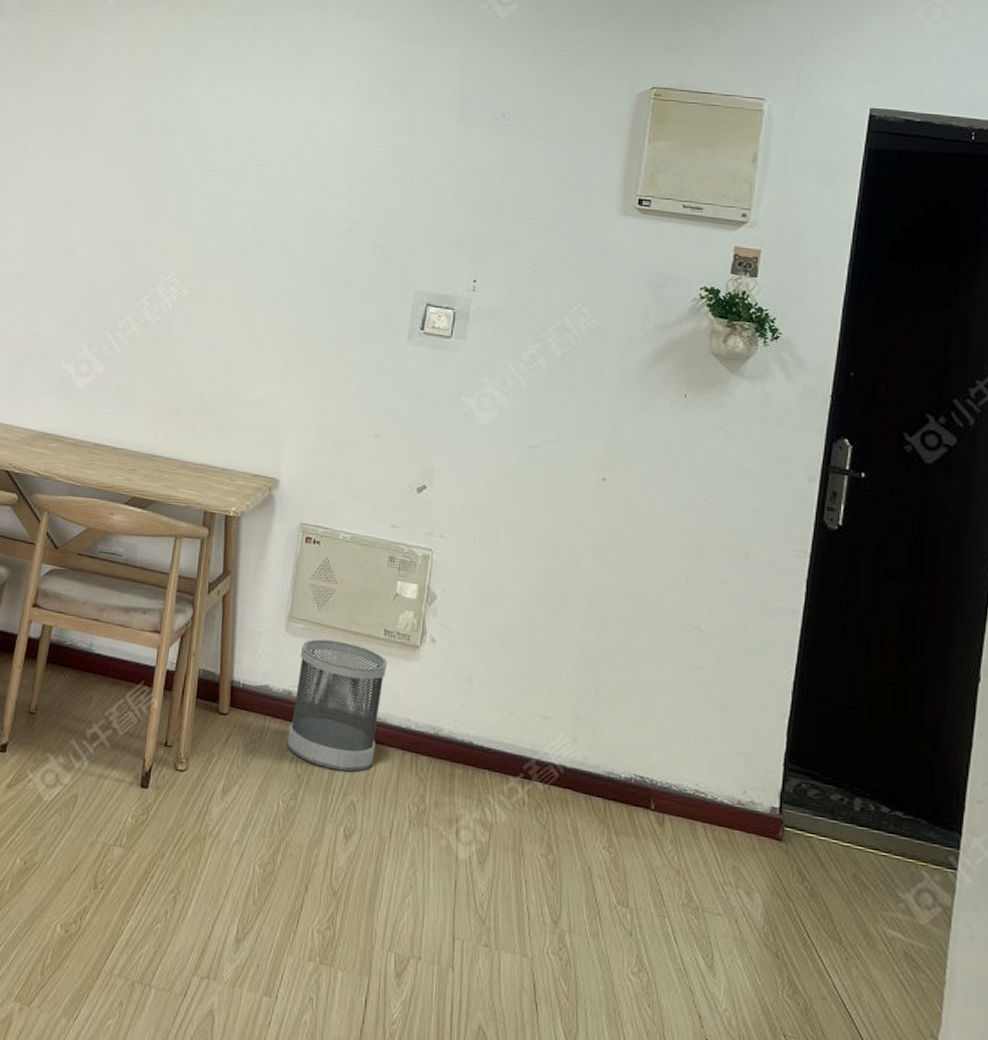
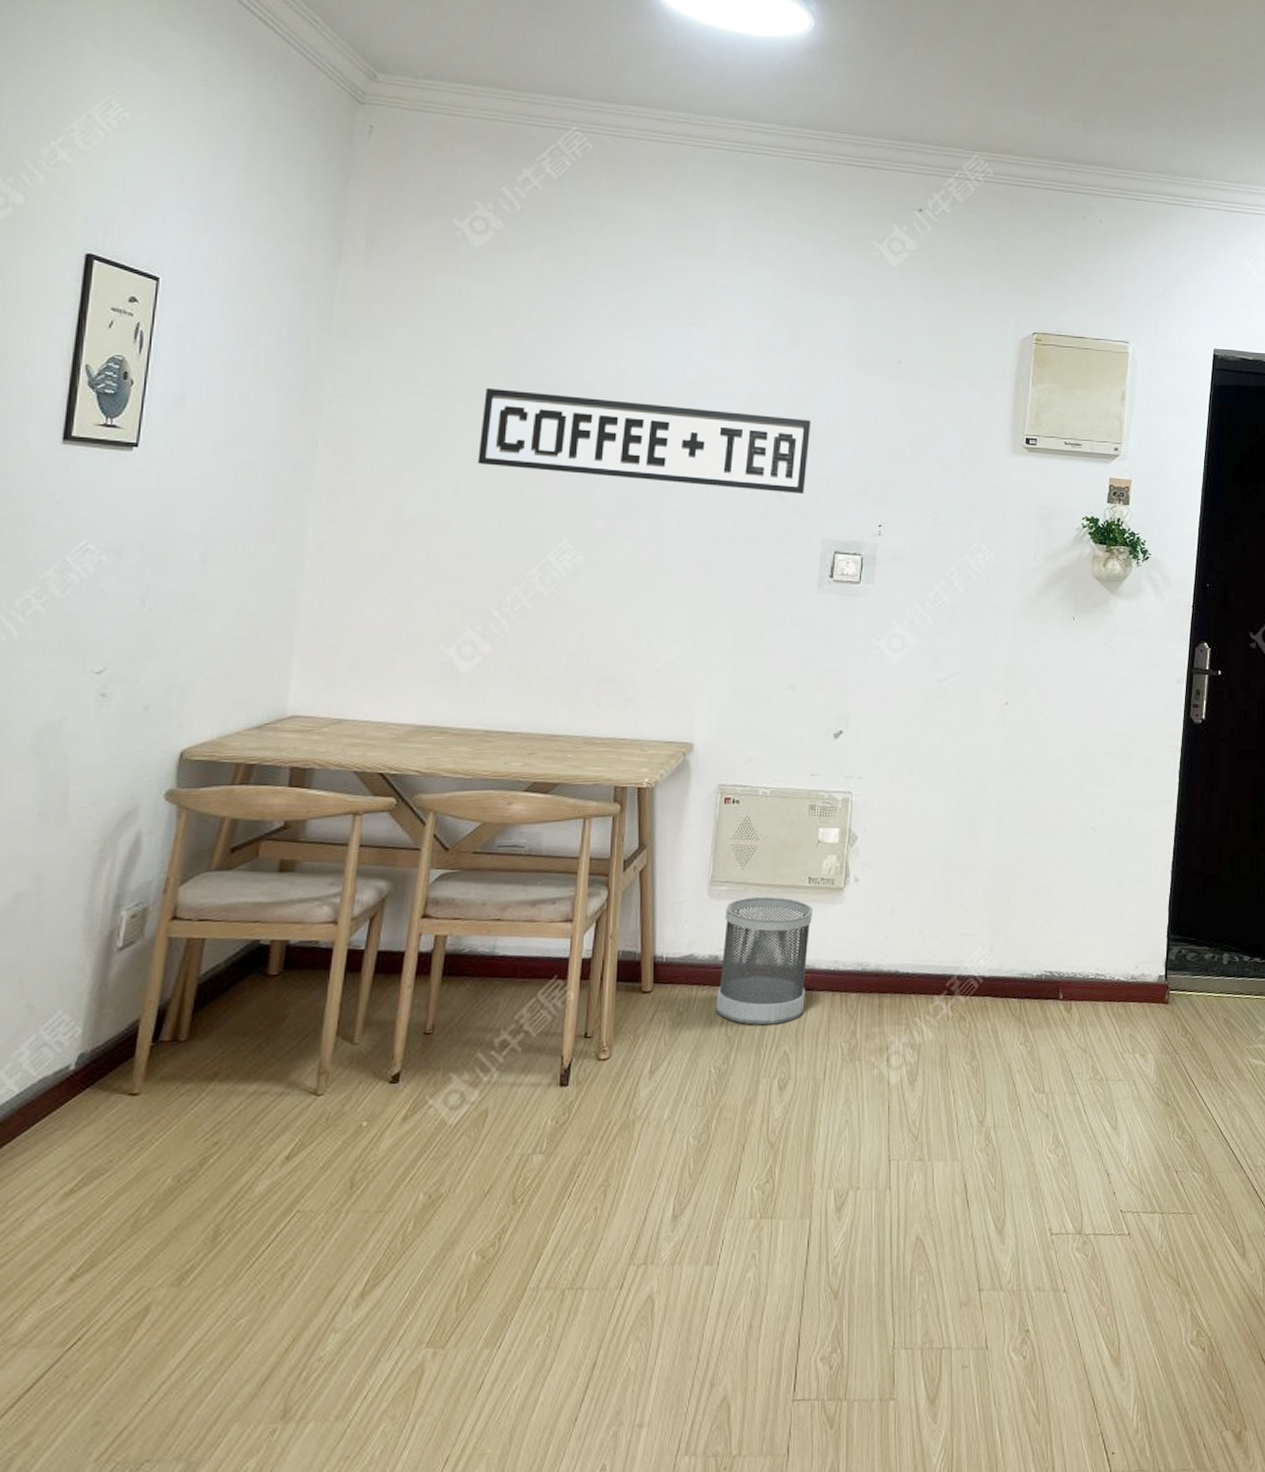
sign: none [102,130,410,245] -> present [478,387,811,495]

